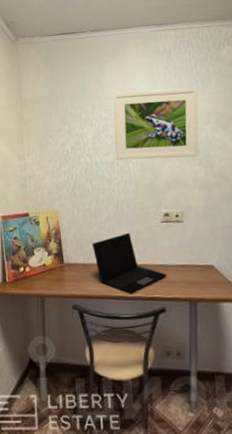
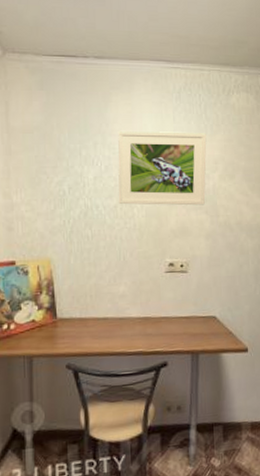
laptop: present [91,232,167,295] -> none [89,283,170,350]

